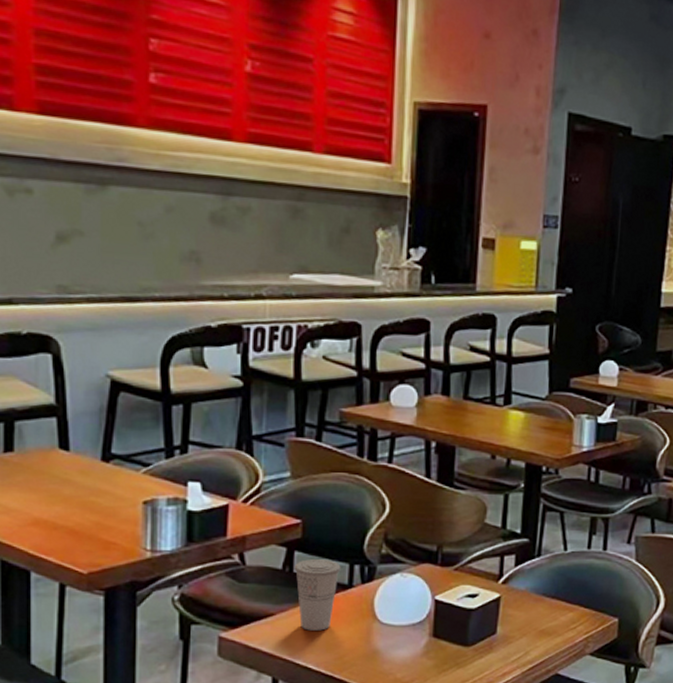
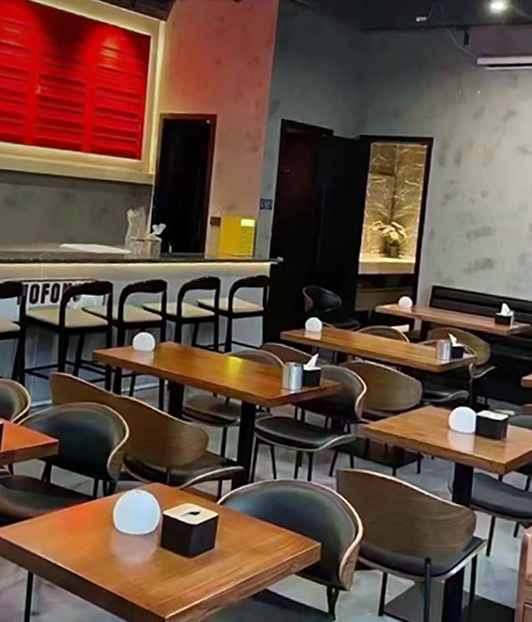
cup: present [294,559,341,631] -> none [50,473,88,534]

